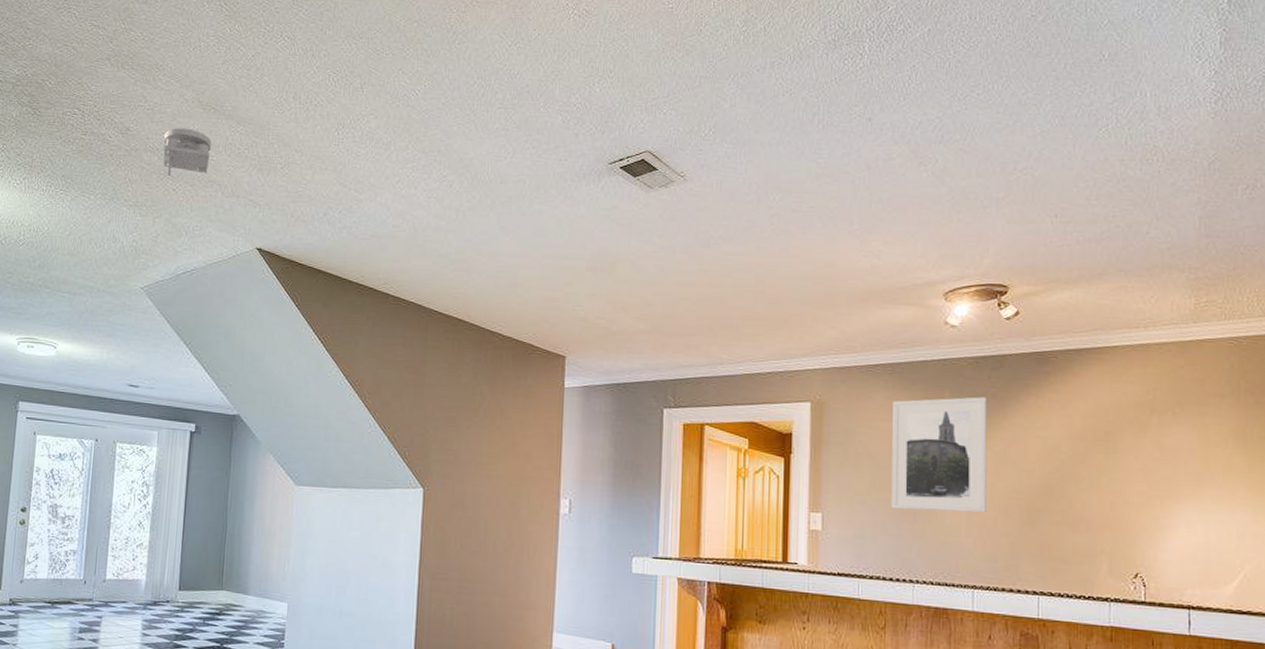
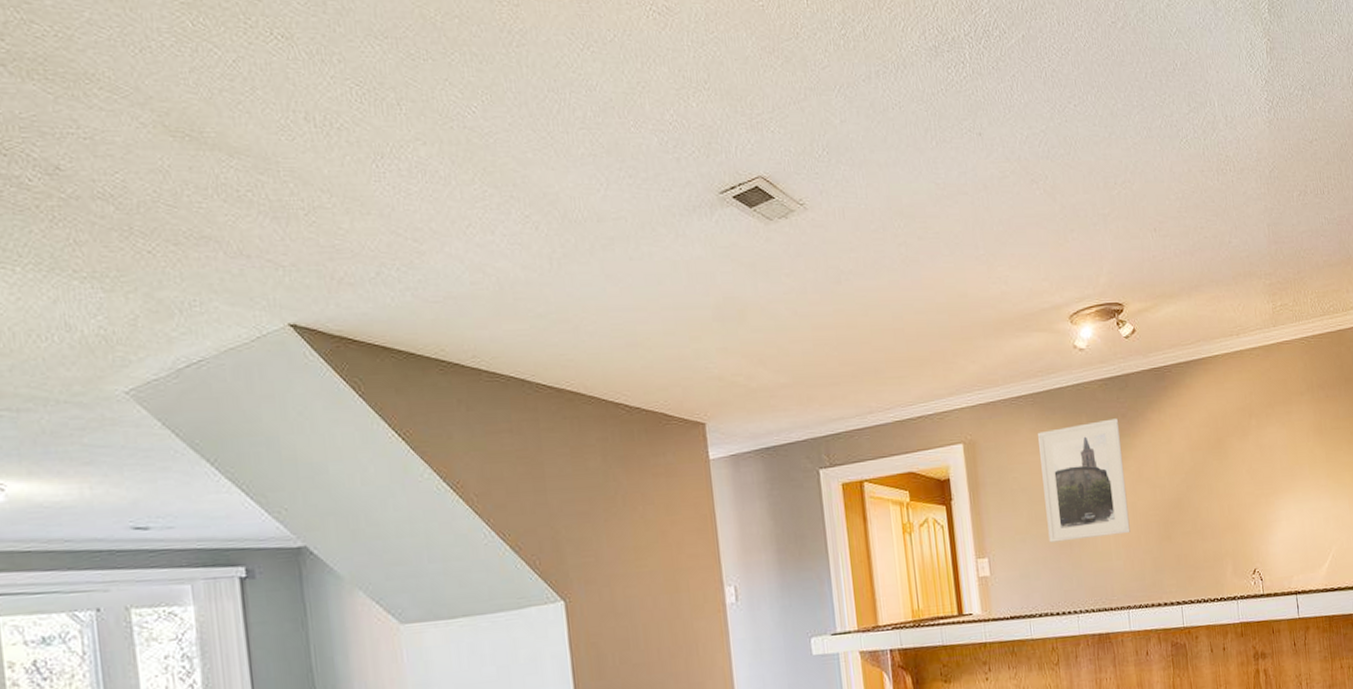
smoke detector: present [163,128,212,176] -> none [119,164,197,233]

